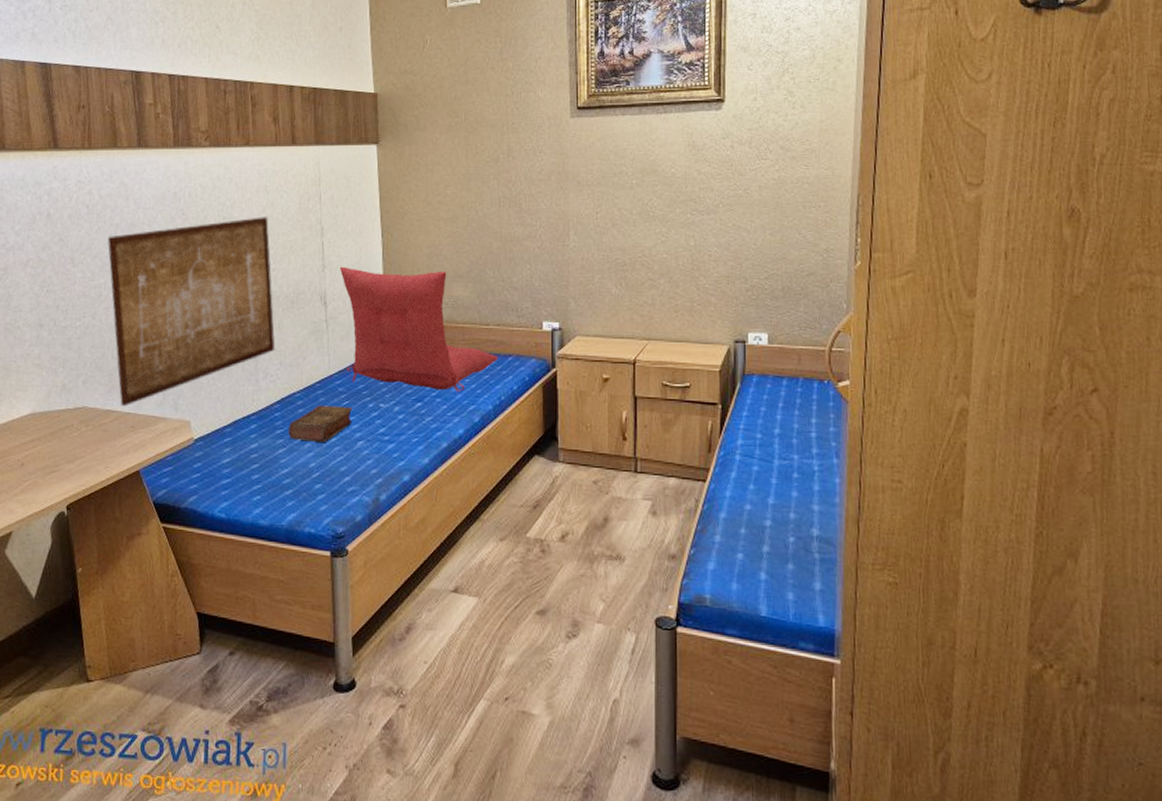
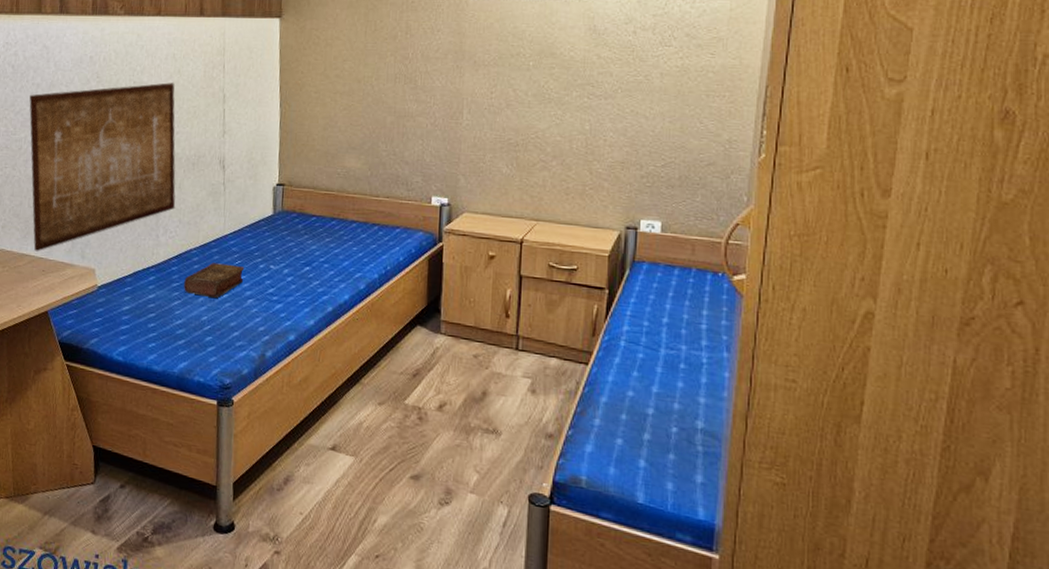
seat cushion: present [339,266,499,392] -> none [238,133,387,259]

